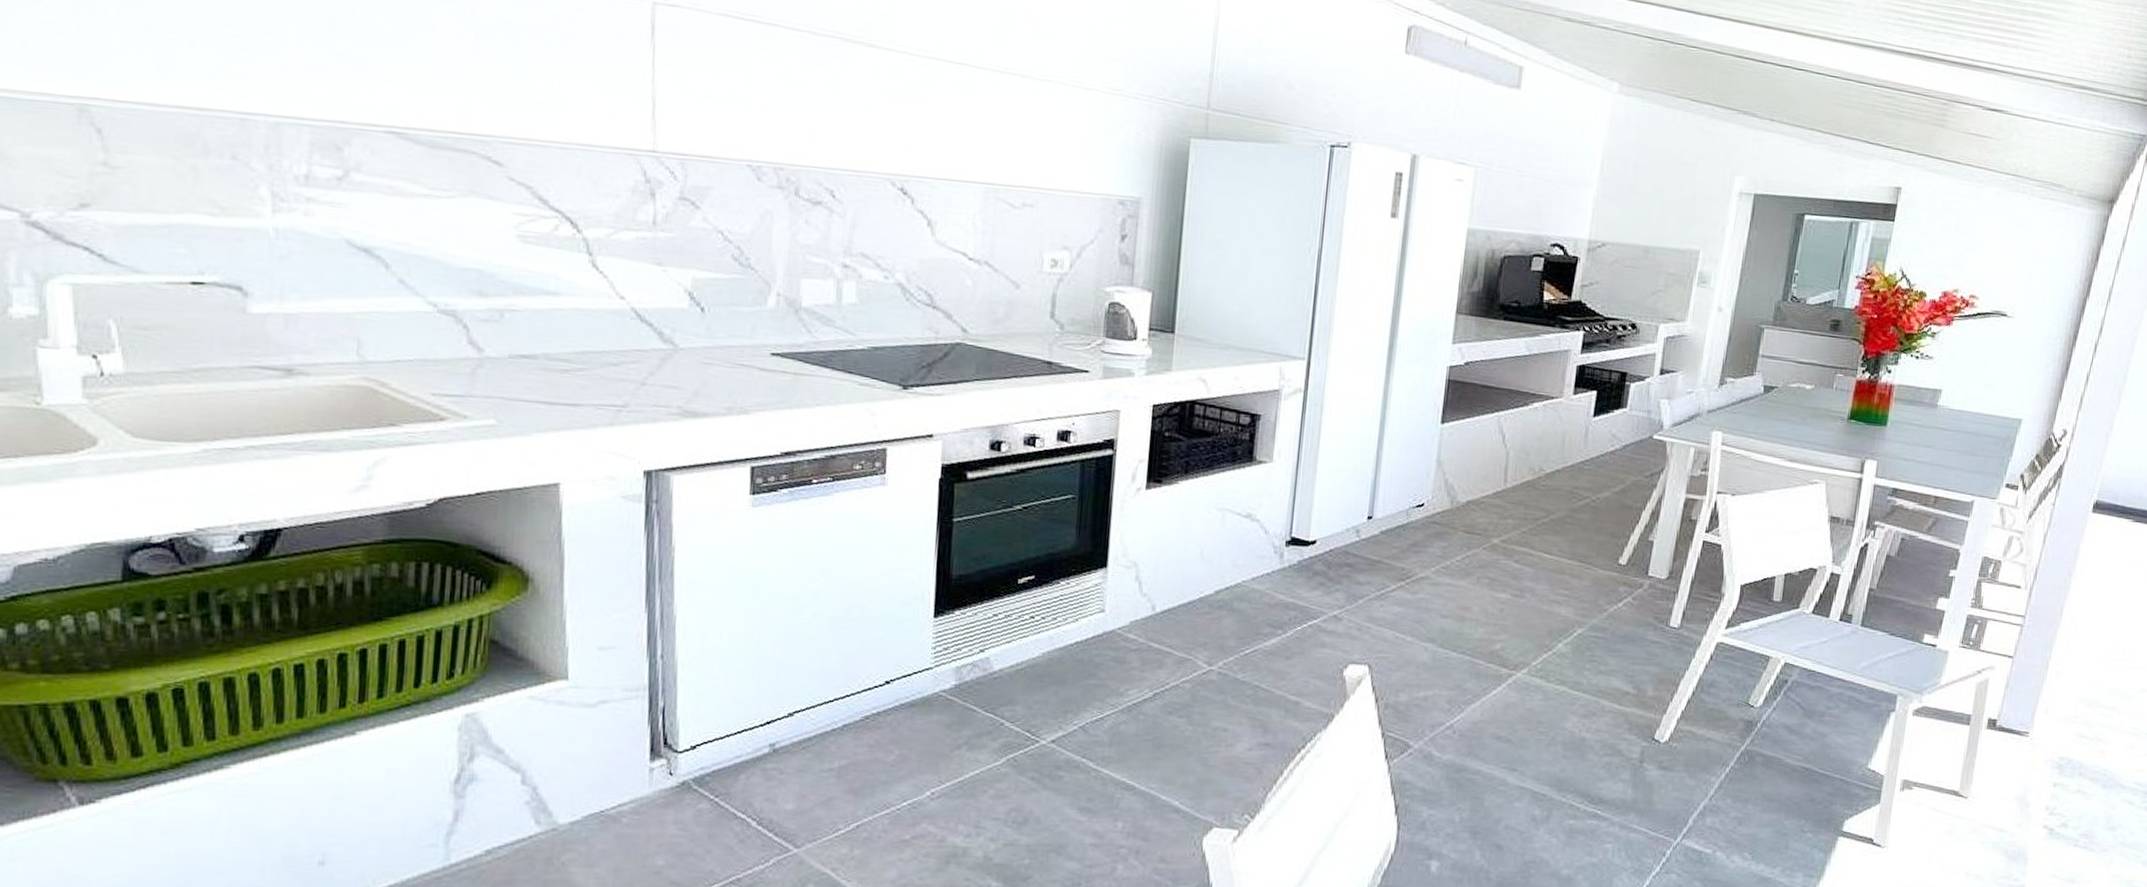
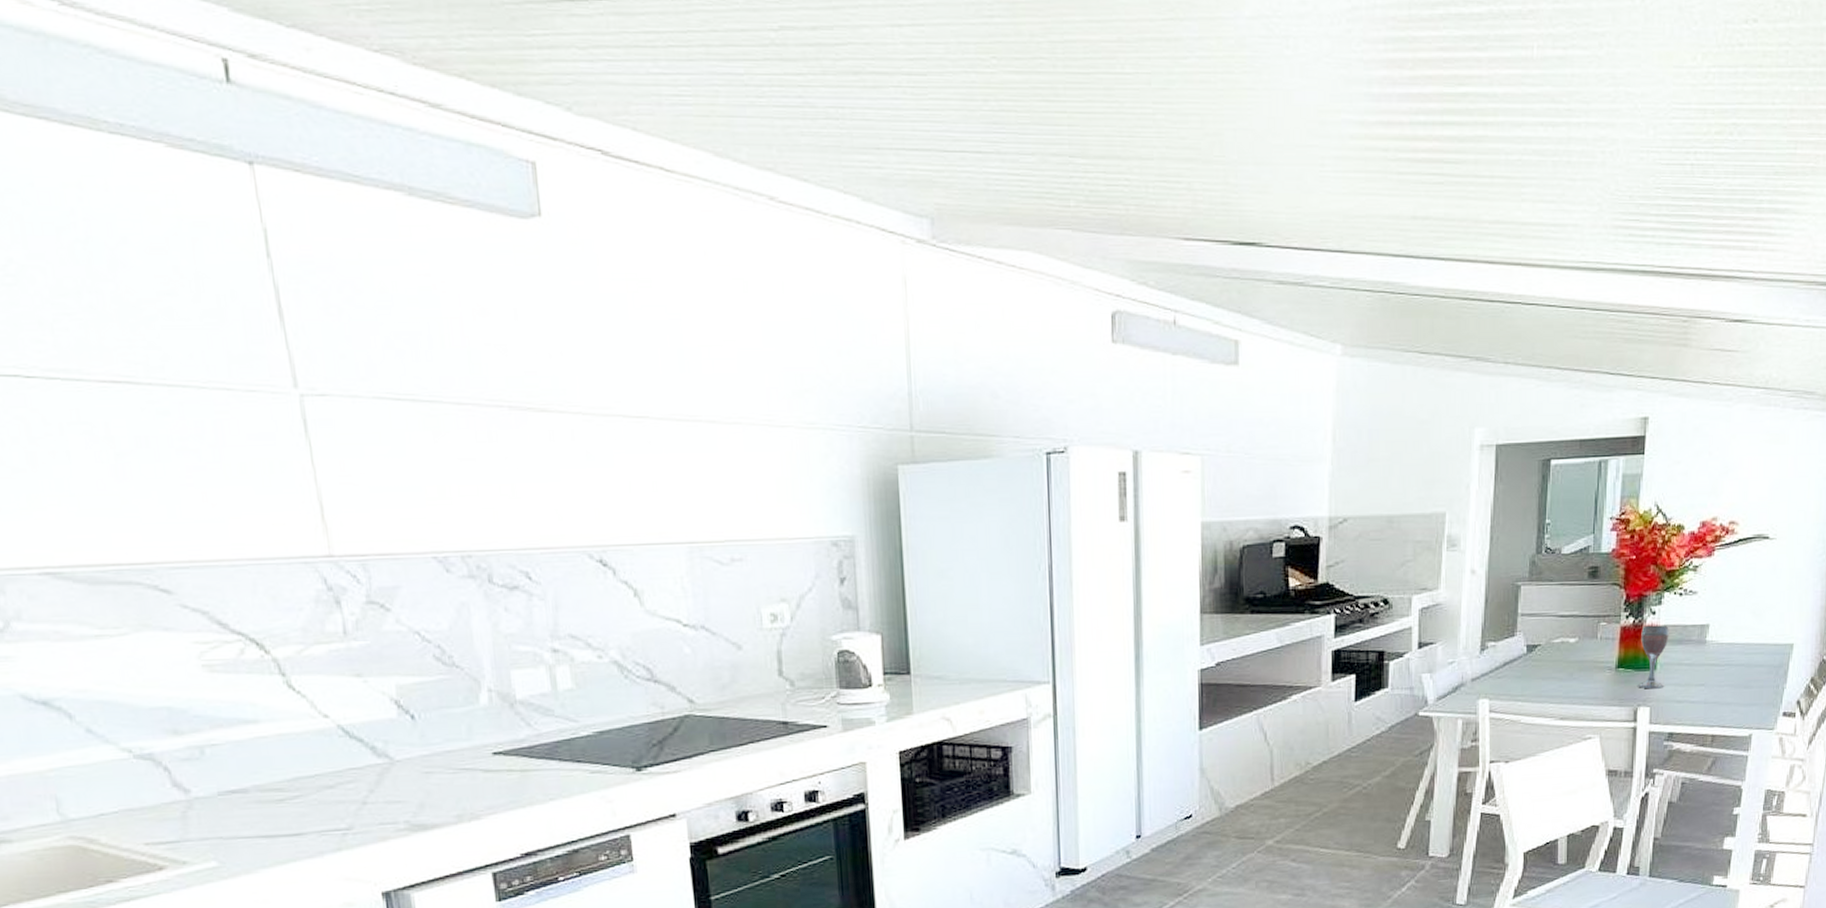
cup: none [1868,382,1903,445] -> present [1638,625,1669,689]

